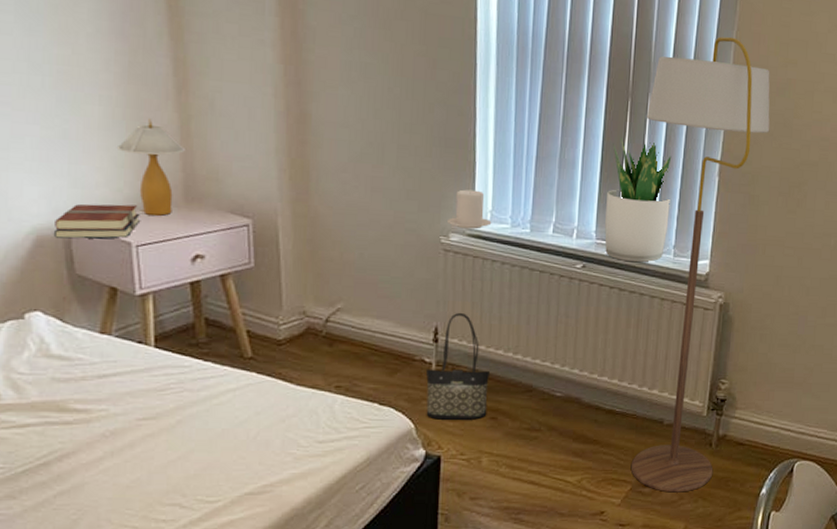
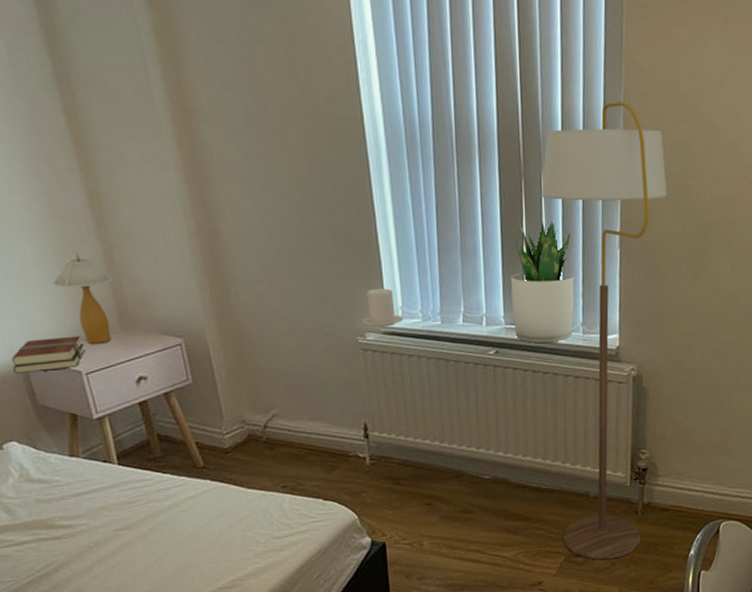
tote bag: present [425,312,489,420] -> none [361,407,423,510]

